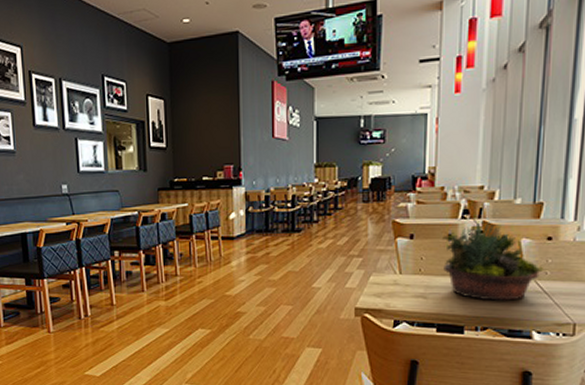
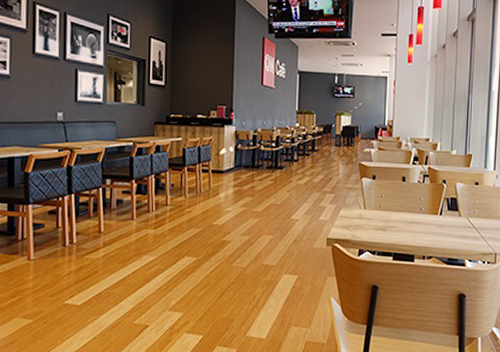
succulent planter: present [441,222,544,301] -> none [397,168,474,234]

